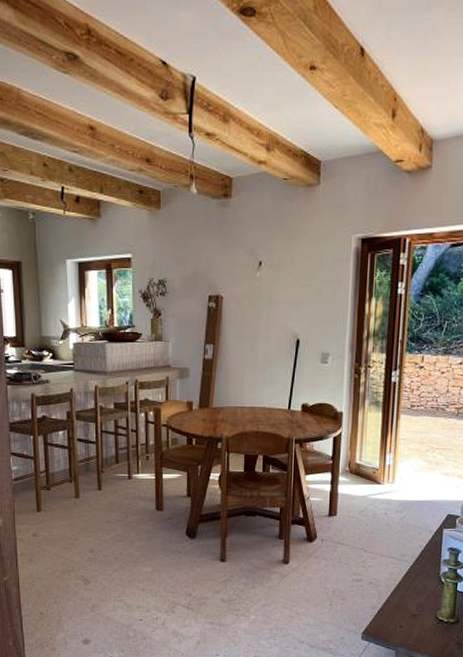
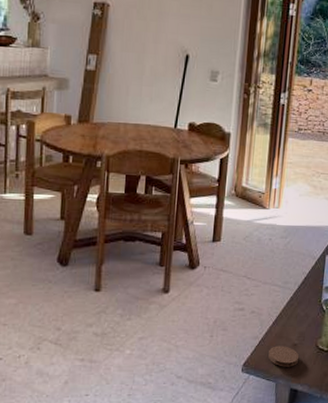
coaster: none [387,616,419,637] -> present [268,346,300,367]

